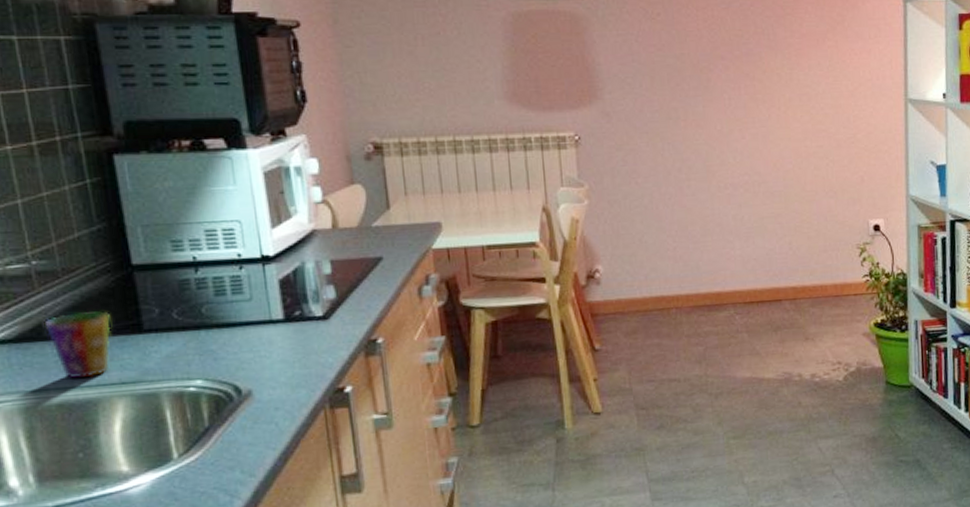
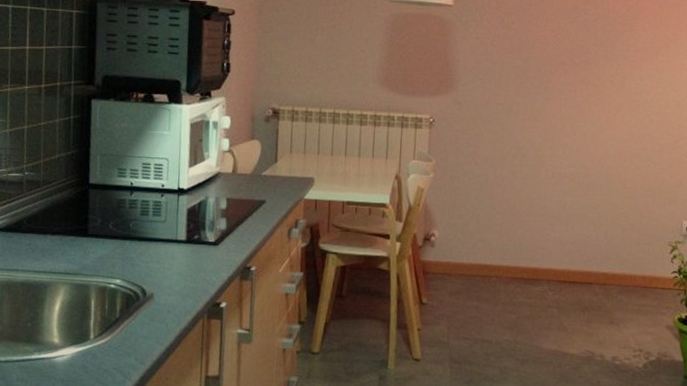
cup: present [44,311,111,379] -> none [24,214,68,266]

